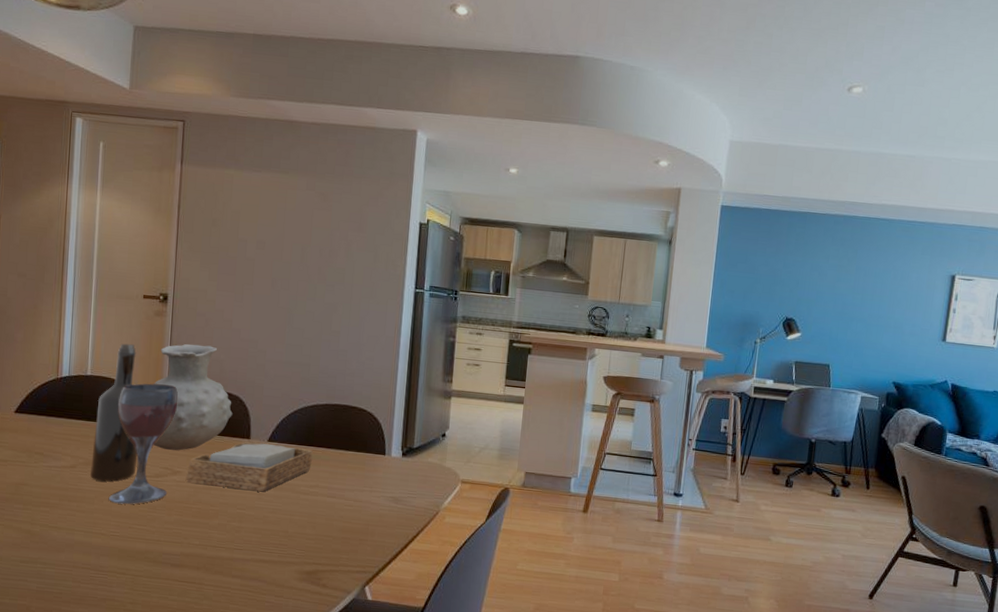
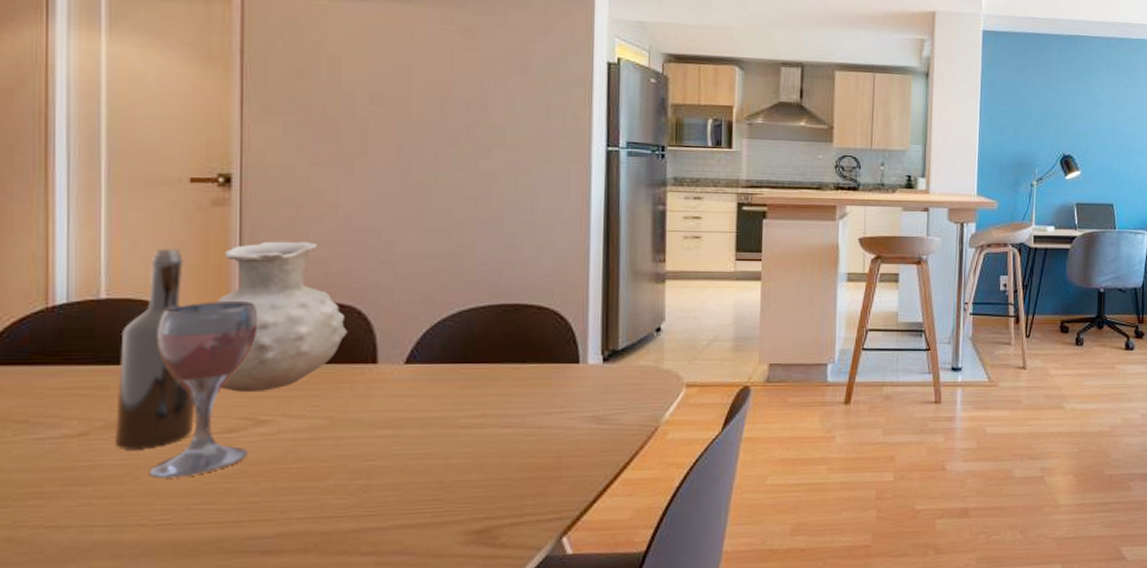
napkin holder: present [186,442,313,492] -> none [279,367,474,435]

